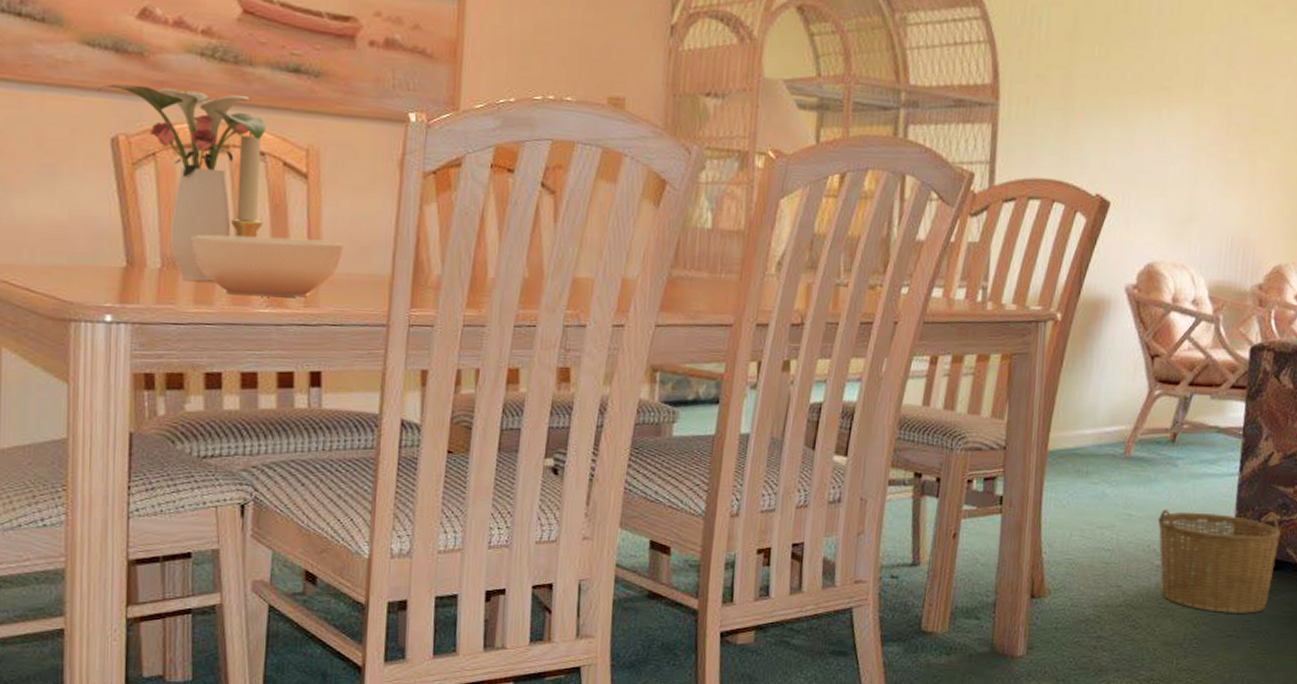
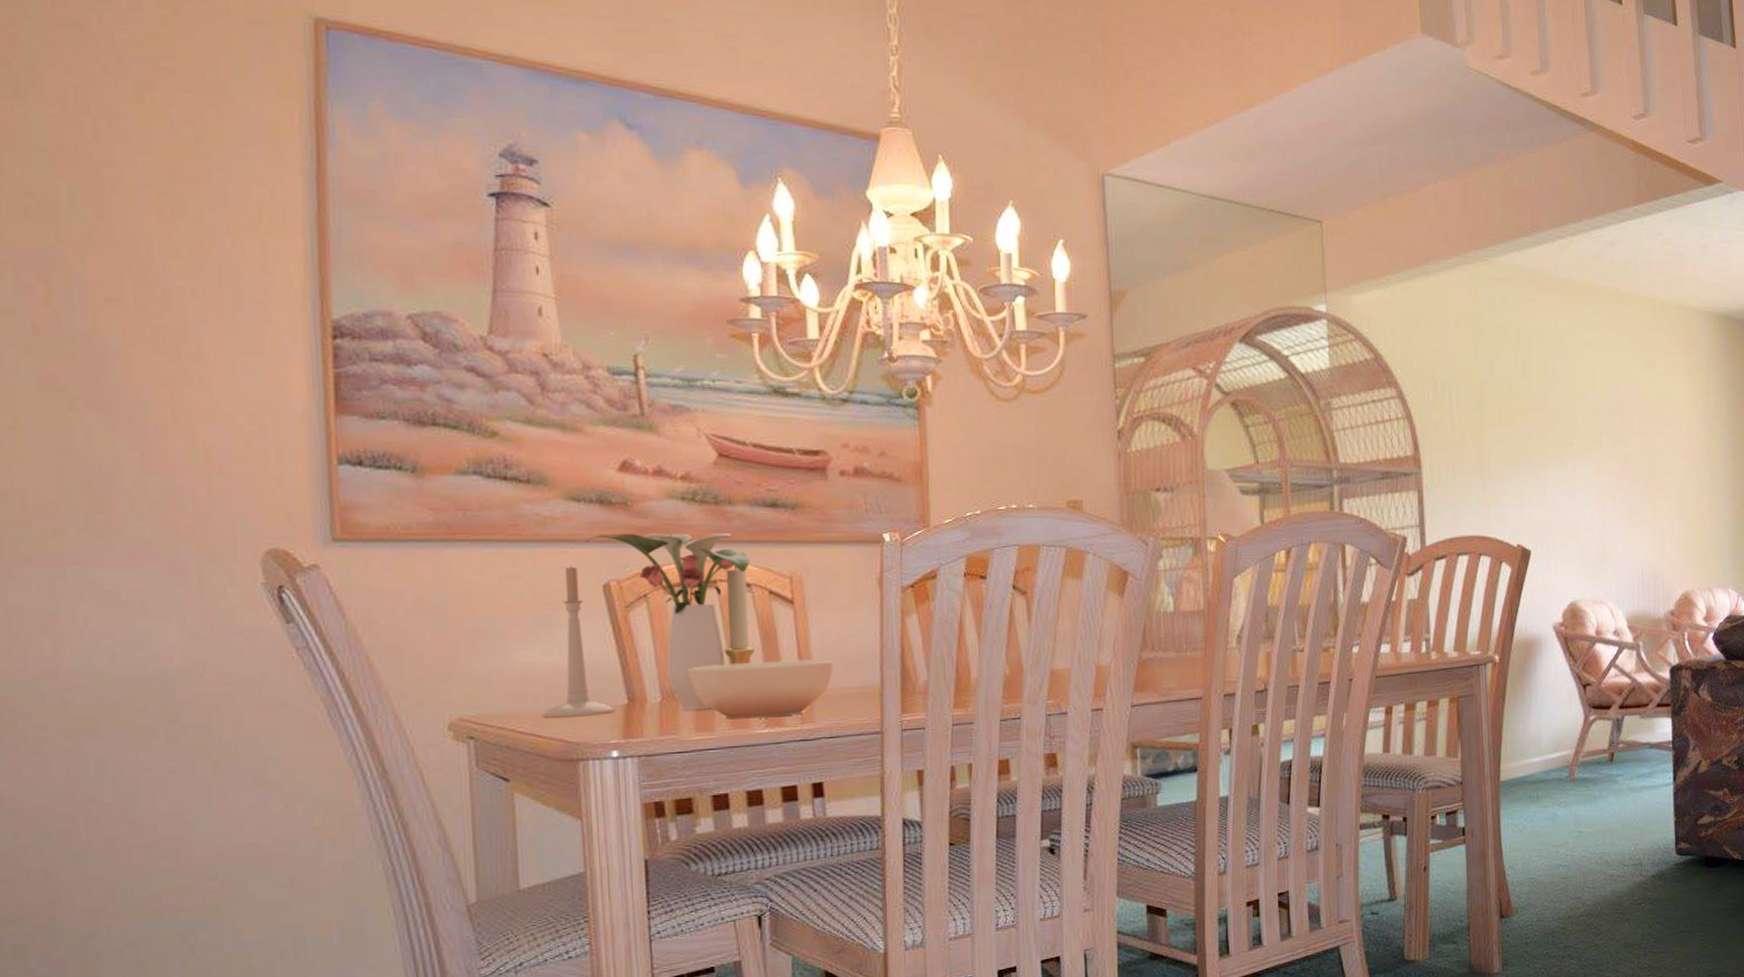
candlestick: none [36,113,112,276] -> present [542,565,615,719]
basket: present [1157,509,1281,614] -> none [1606,815,1717,912]

